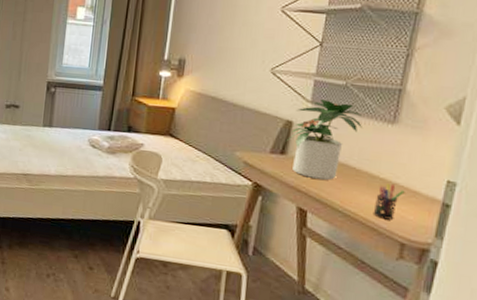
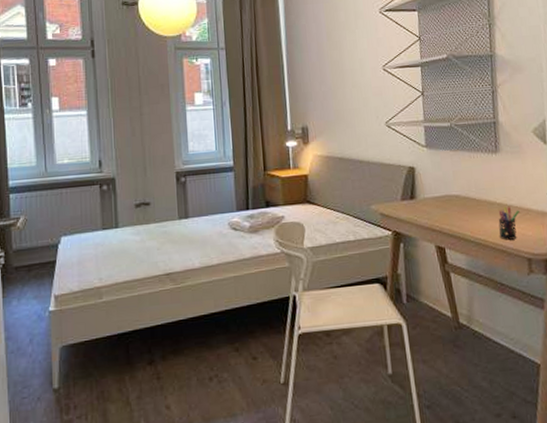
potted plant: present [285,98,362,181] -> none [412,141,472,217]

